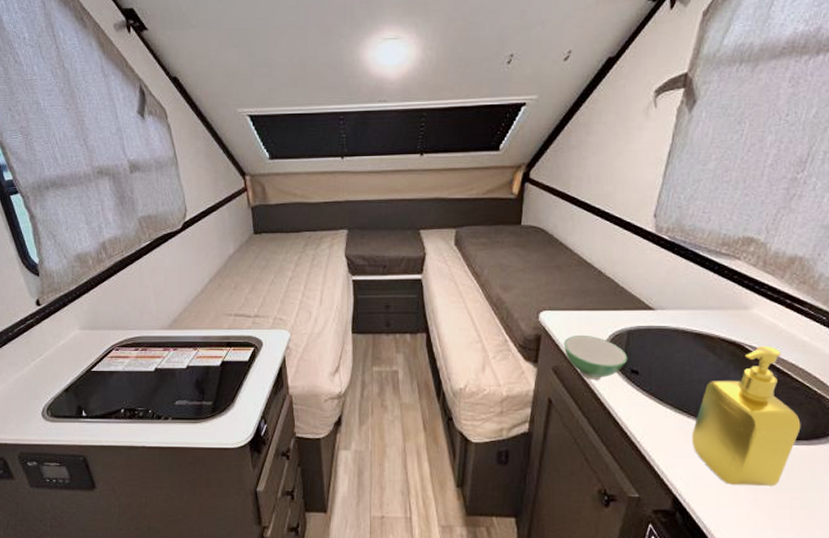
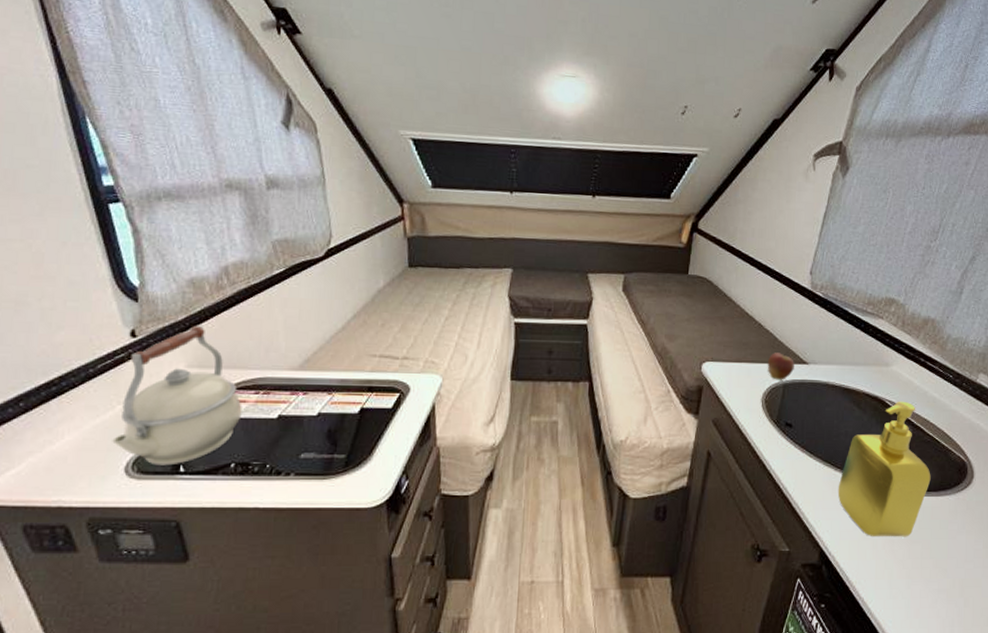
kettle: none [30,293,126,411] -> present [112,325,242,466]
bowl: present [563,335,628,380] -> none [724,387,783,433]
fruit: none [609,297,639,327] -> present [767,350,794,380]

